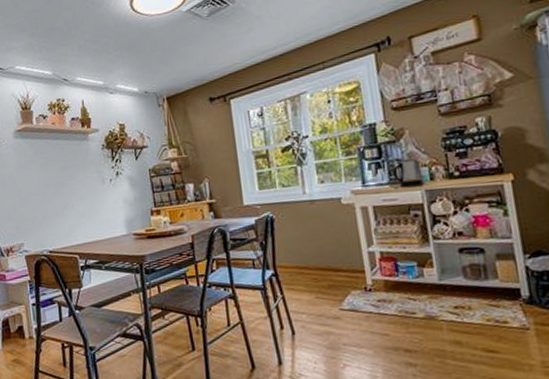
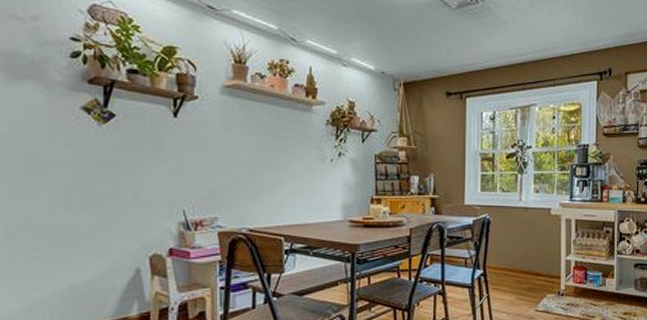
kettle: present [392,159,424,188] -> none [595,182,618,207]

